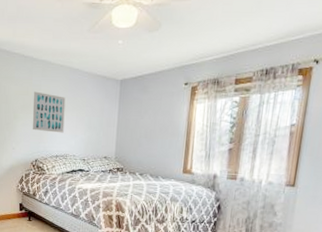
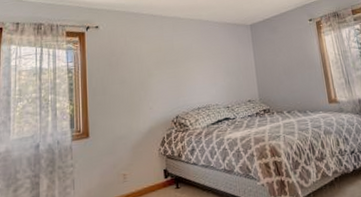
wall art: present [32,91,66,133] -> none [166,46,203,86]

